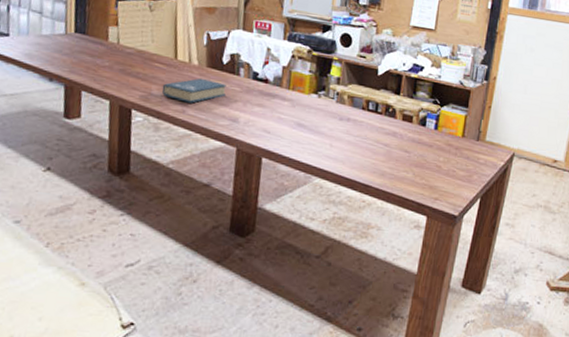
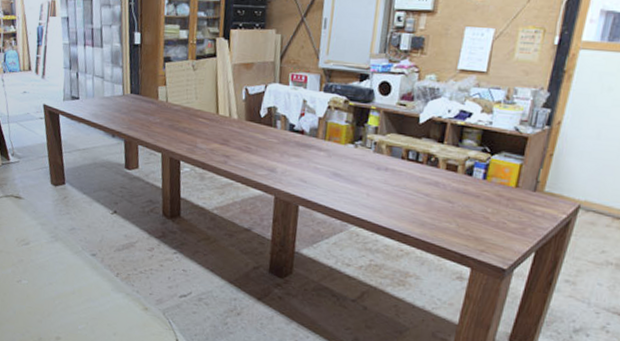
book: present [161,78,227,103] -> none [205,131,264,155]

